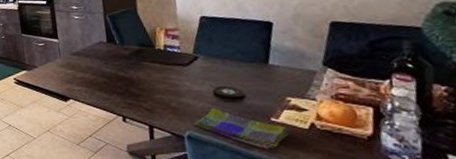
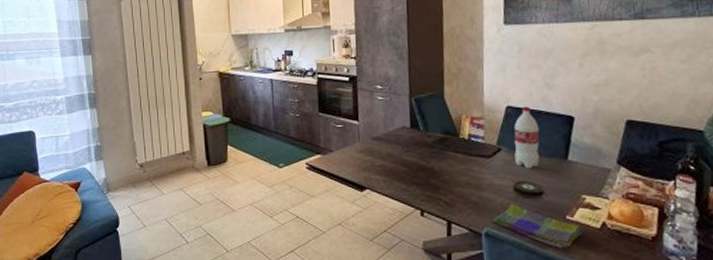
bottle: none [209,16,239,75] -> present [514,107,540,169]

